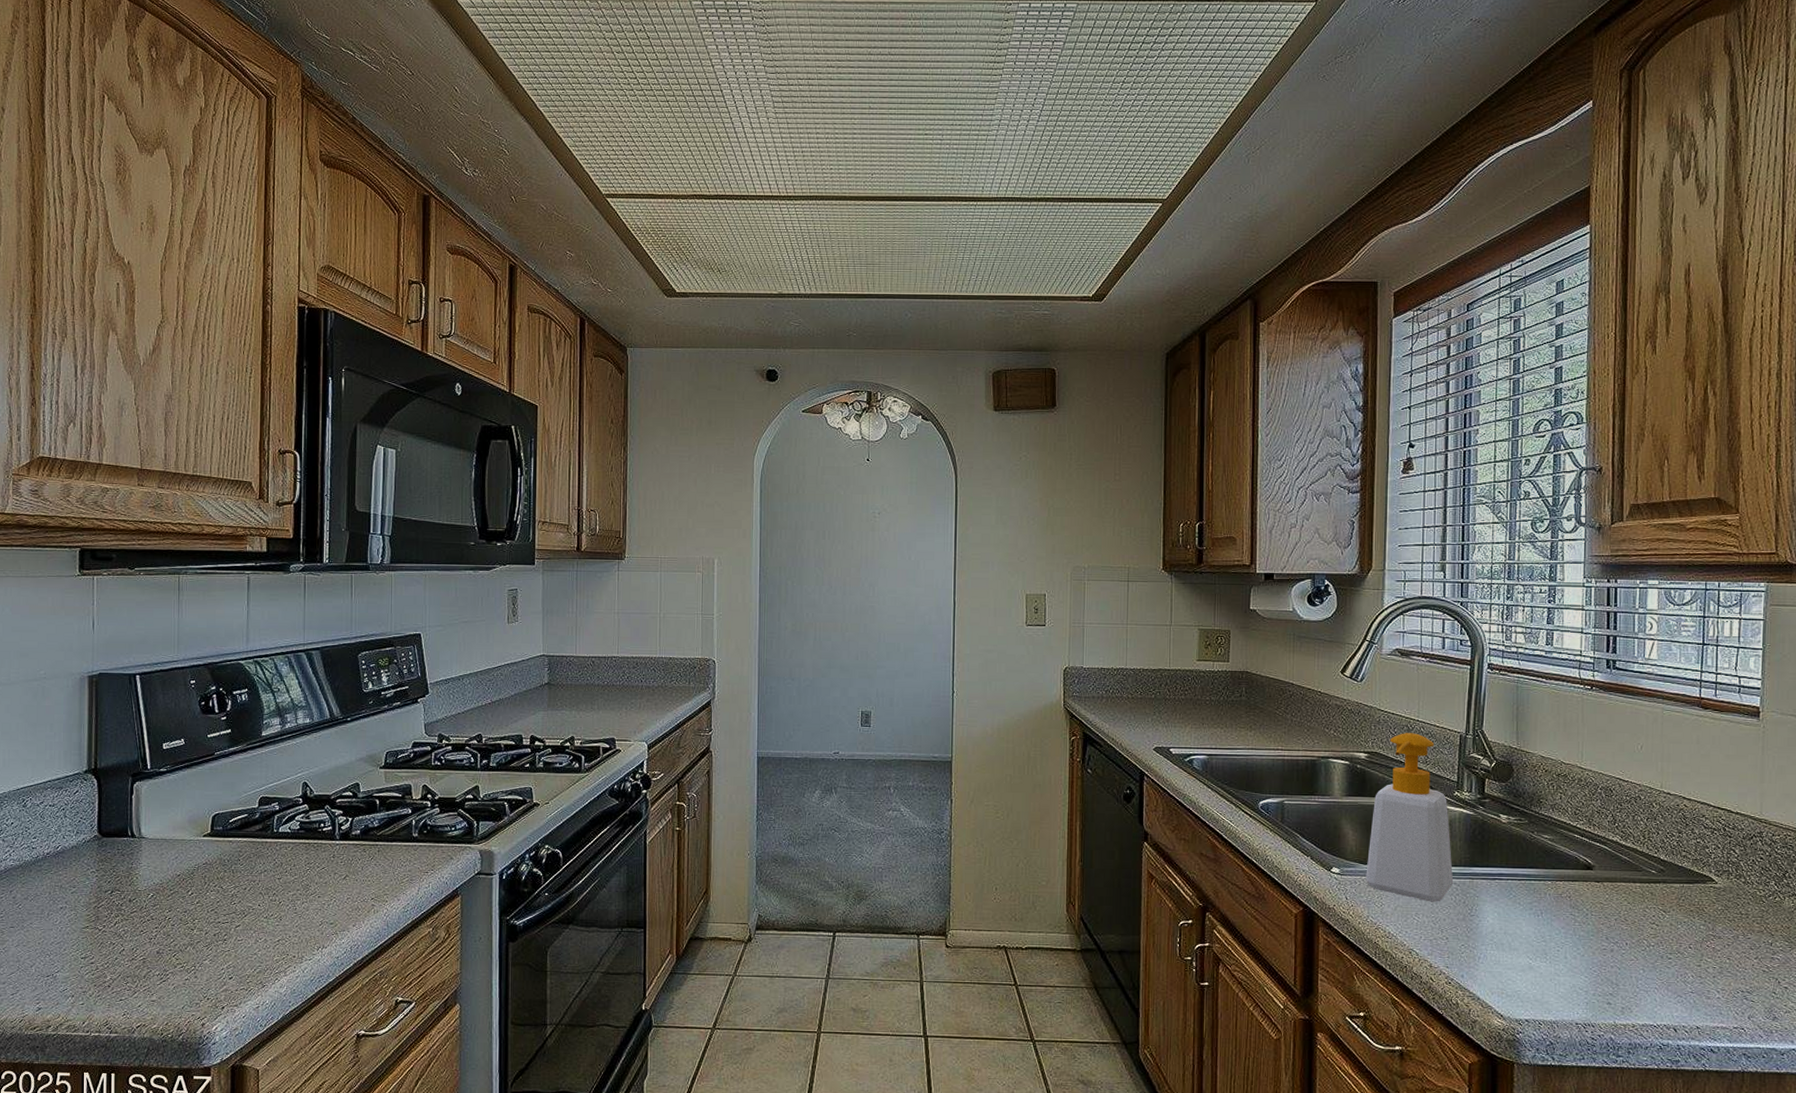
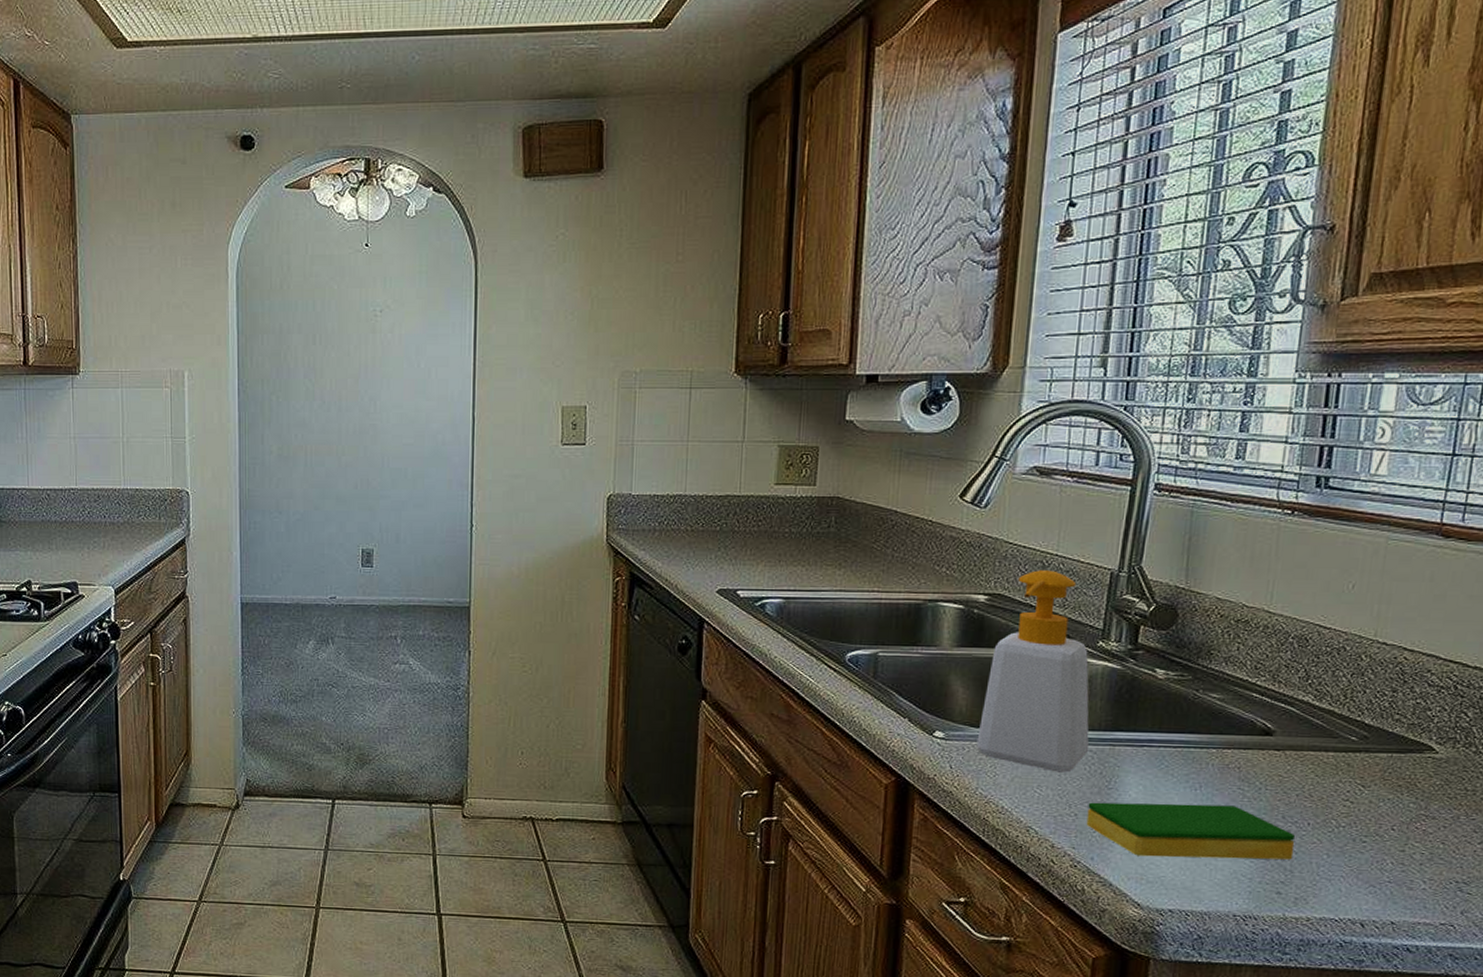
dish sponge: none [1456,927,1618,975] -> present [1086,802,1296,860]

